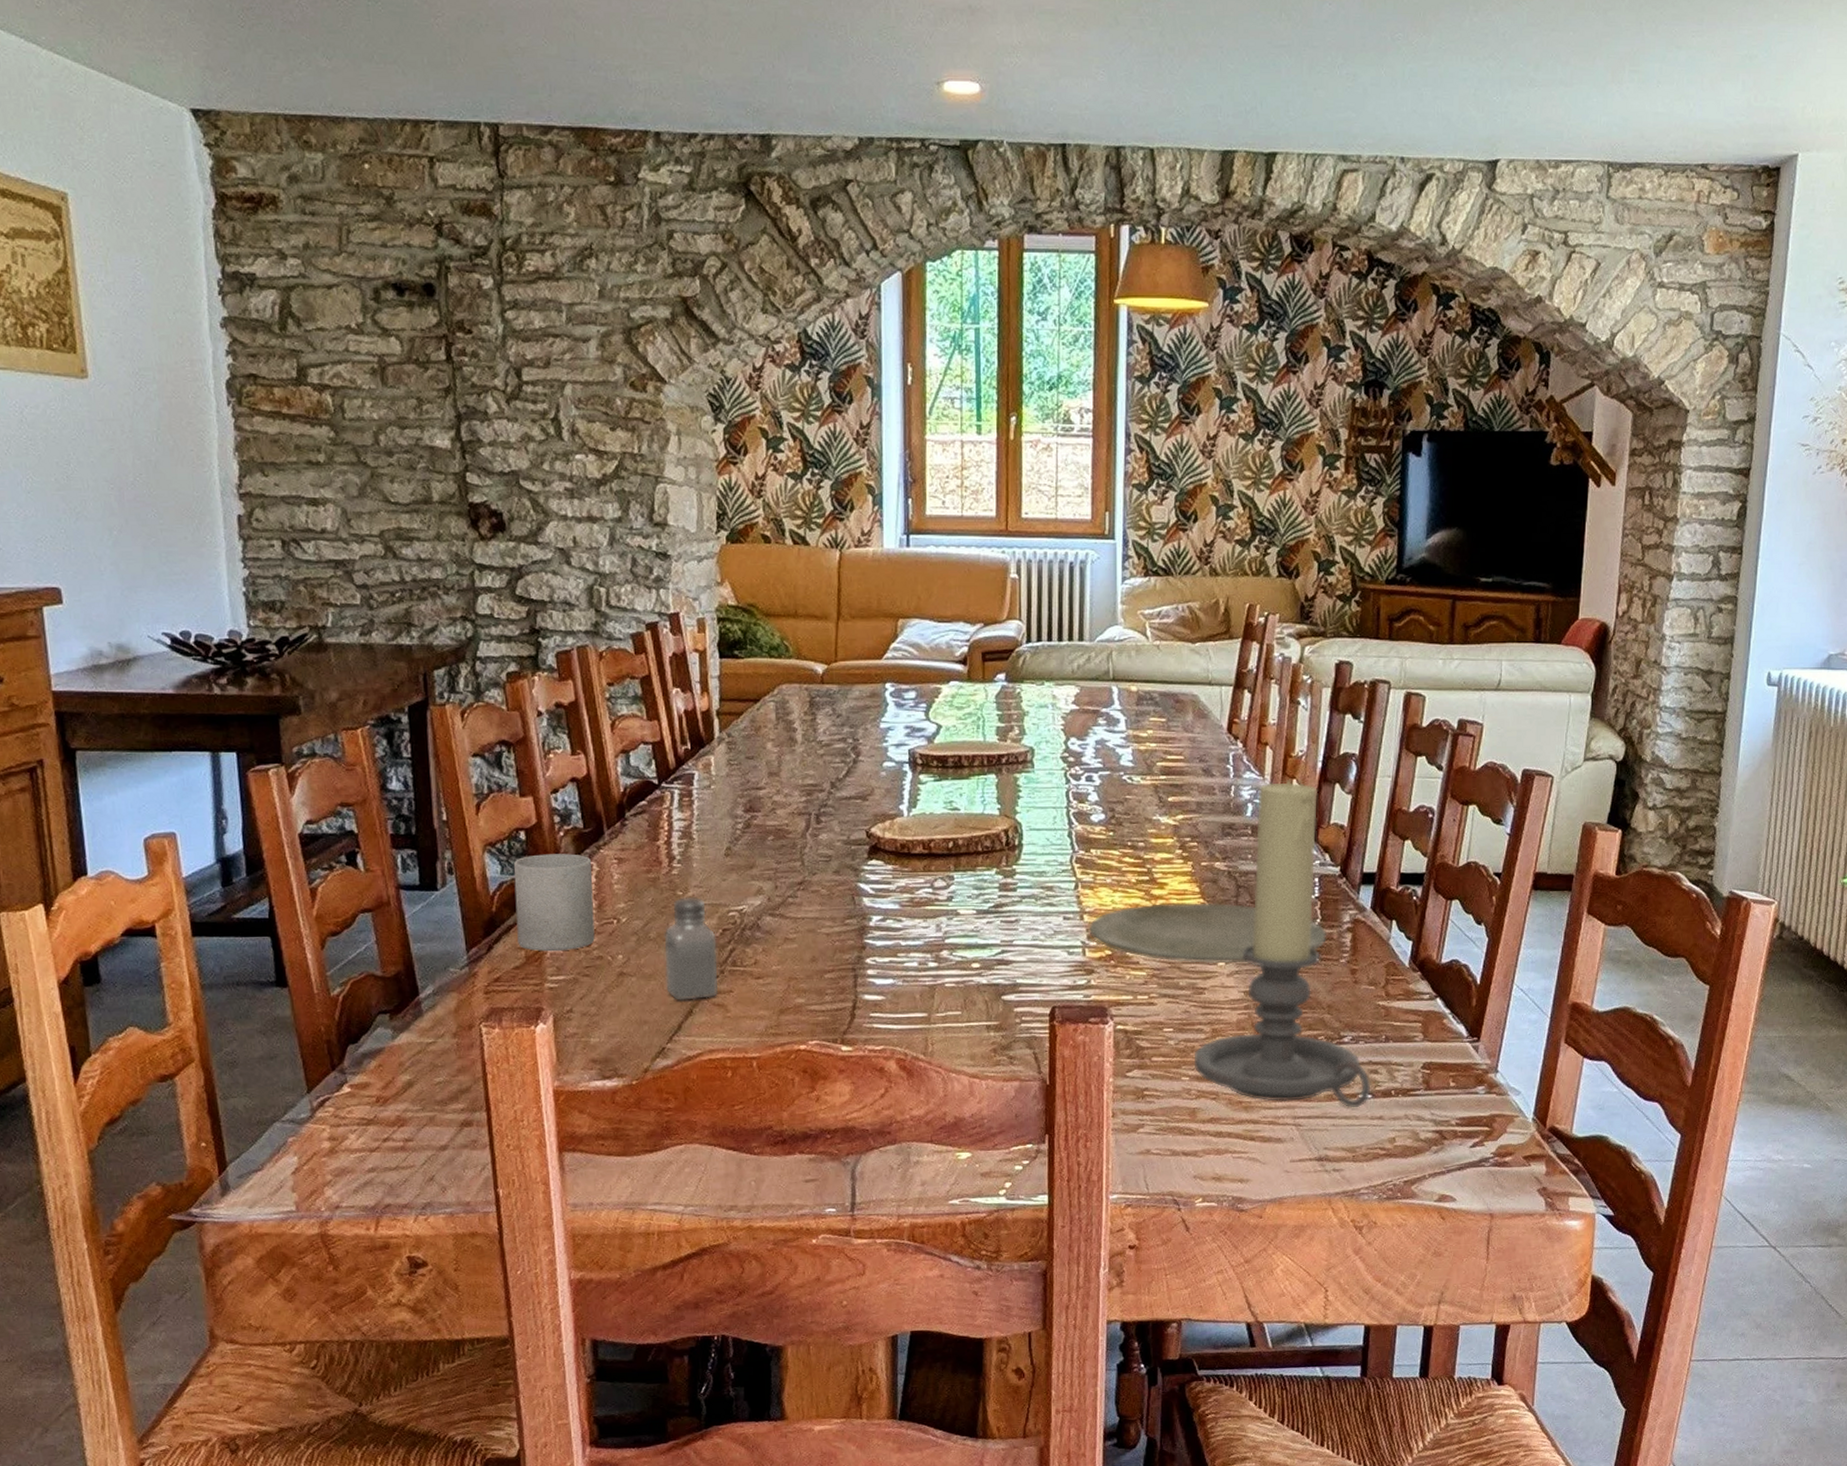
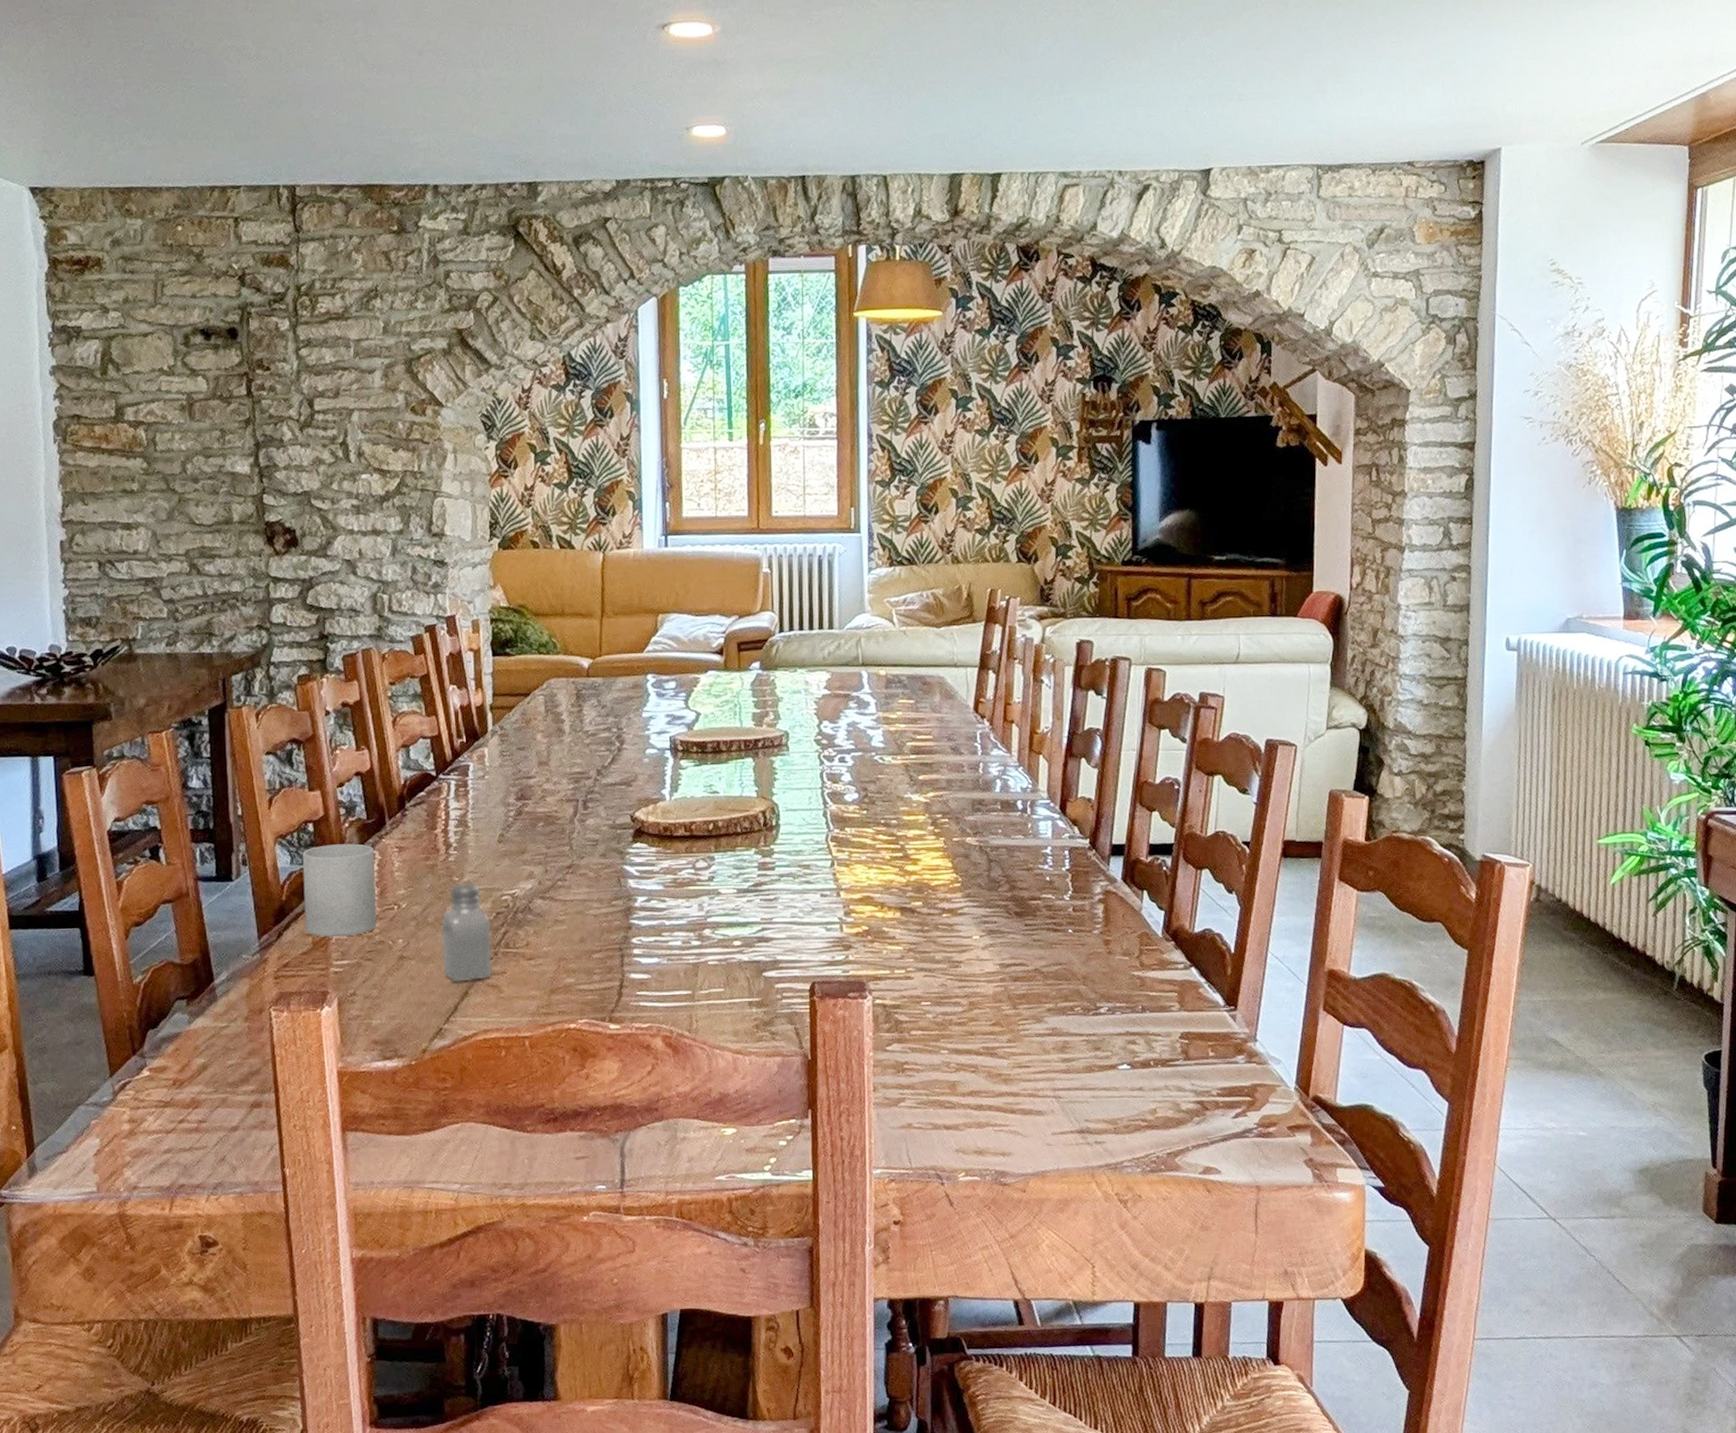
plate: present [1089,902,1326,963] -> none [846,877,1079,937]
candle holder: present [1193,780,1371,1108] -> none [952,756,1130,1080]

